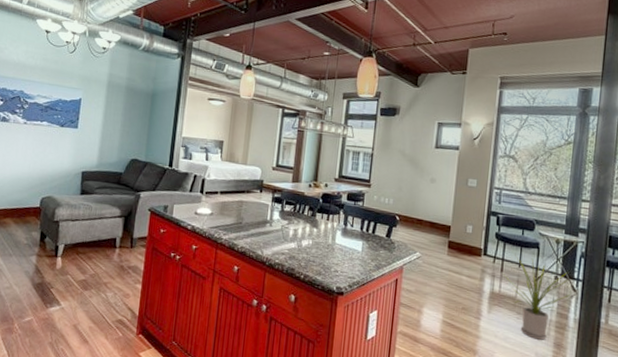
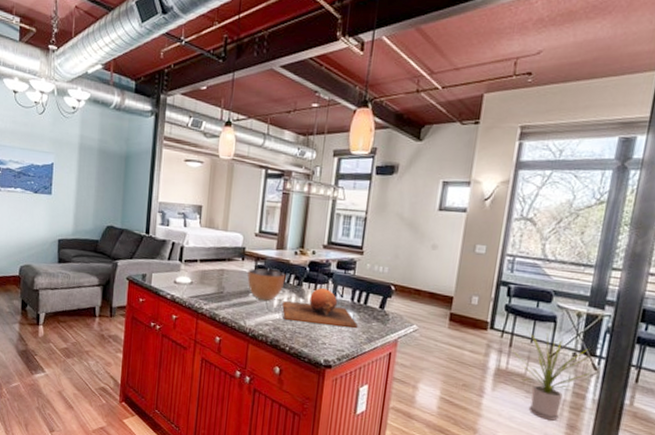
bowl: none [265,200,301,231] -> present [247,268,286,301]
chopping board: none [297,218,367,256] -> present [282,288,358,328]

